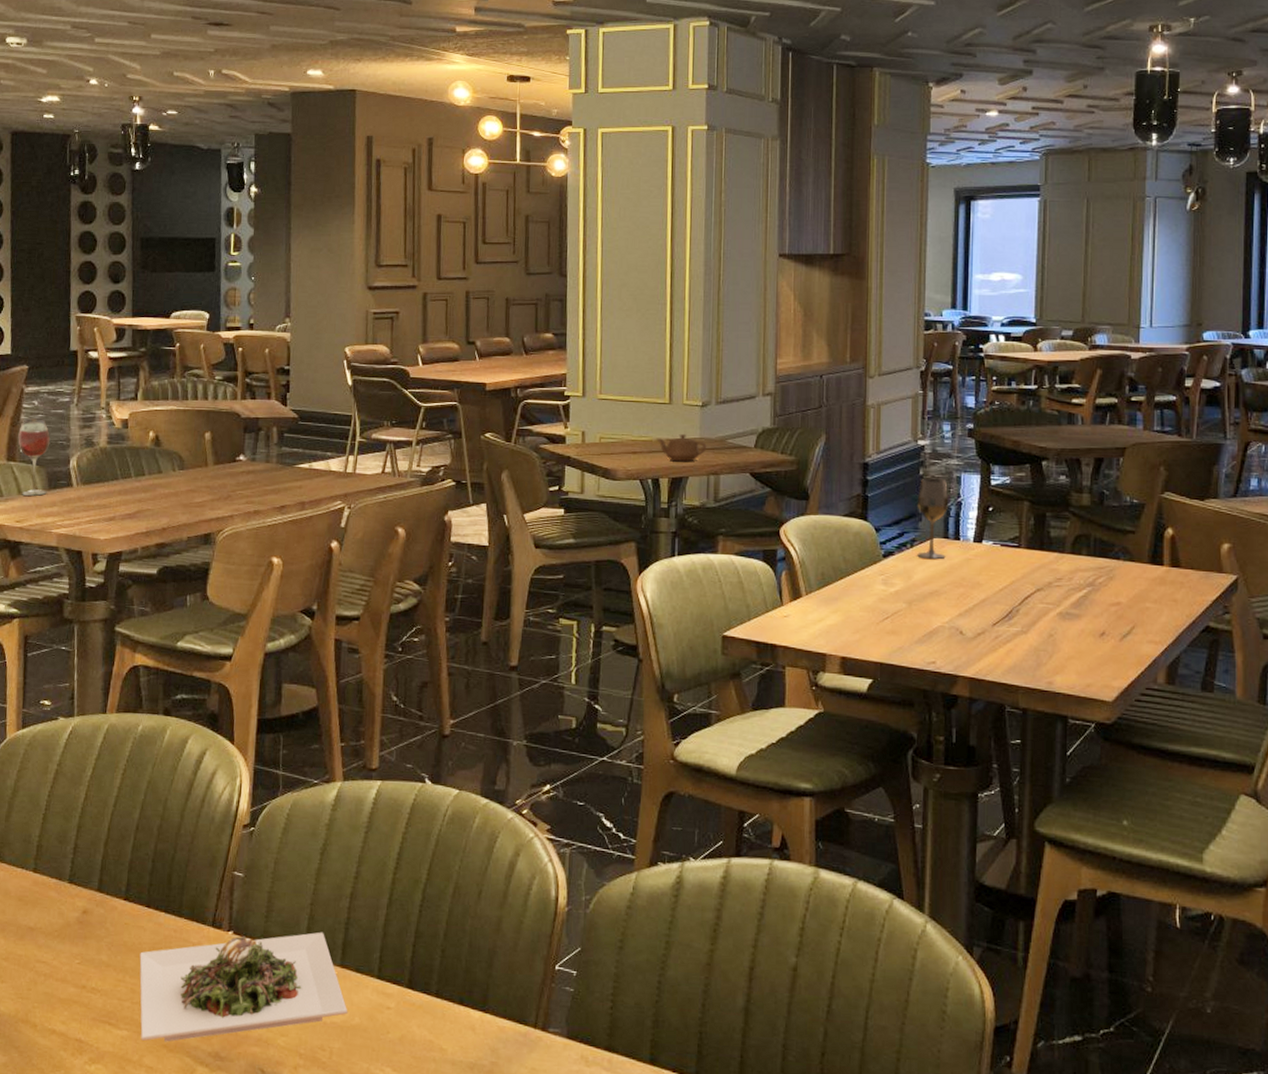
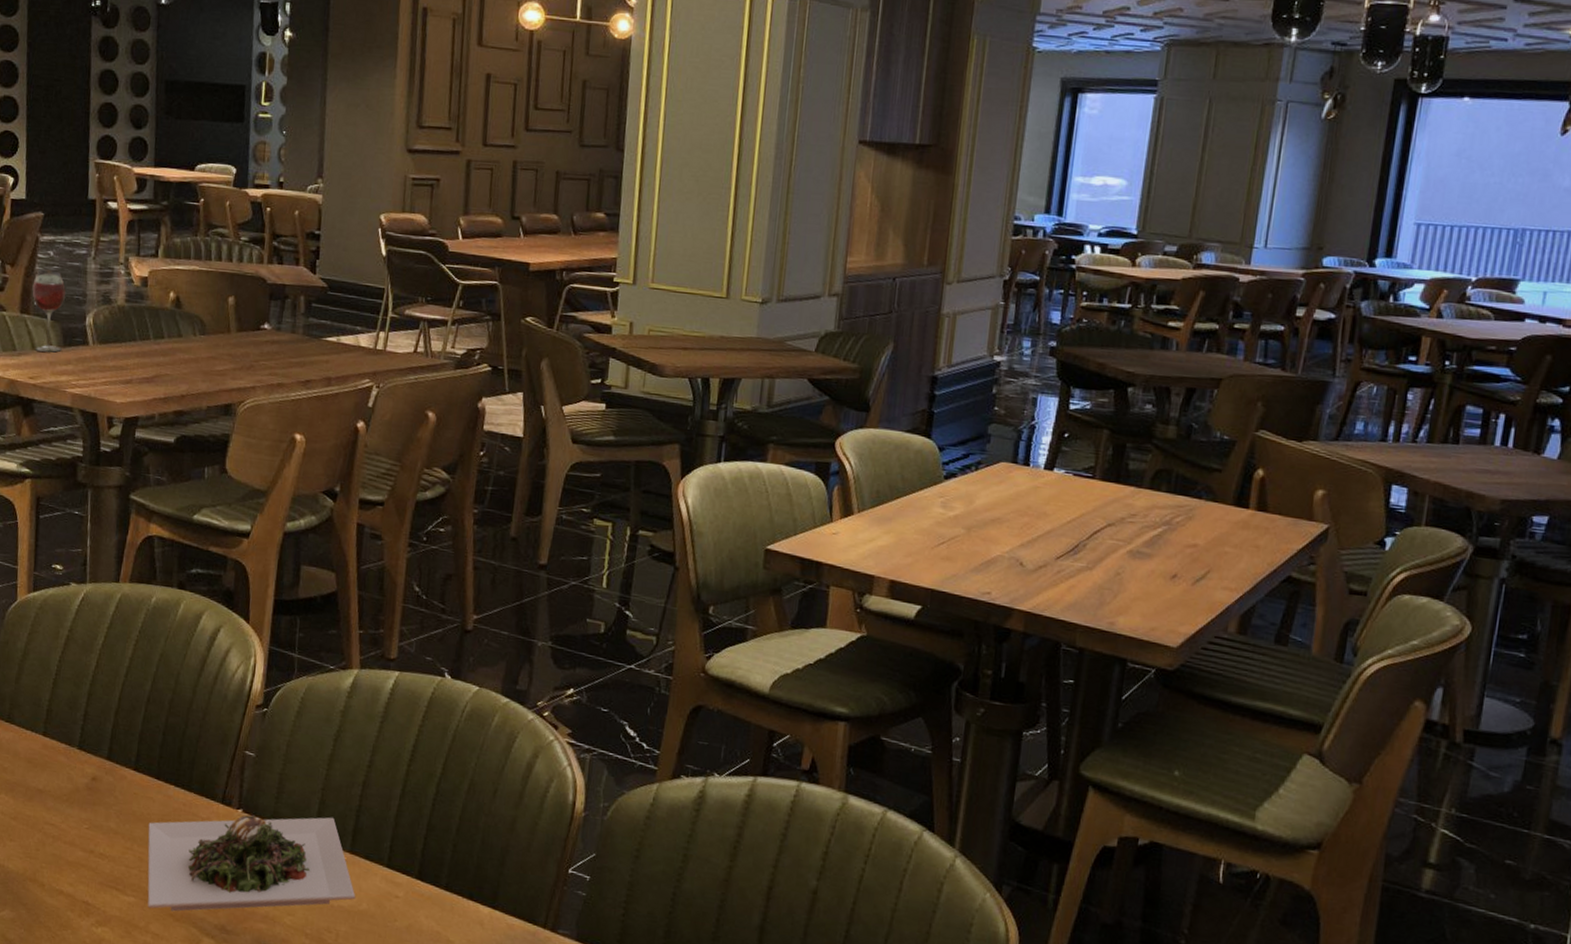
teapot: present [656,433,707,462] -> none [710,331,764,362]
wine glass: present [917,479,948,560] -> none [981,398,1022,486]

